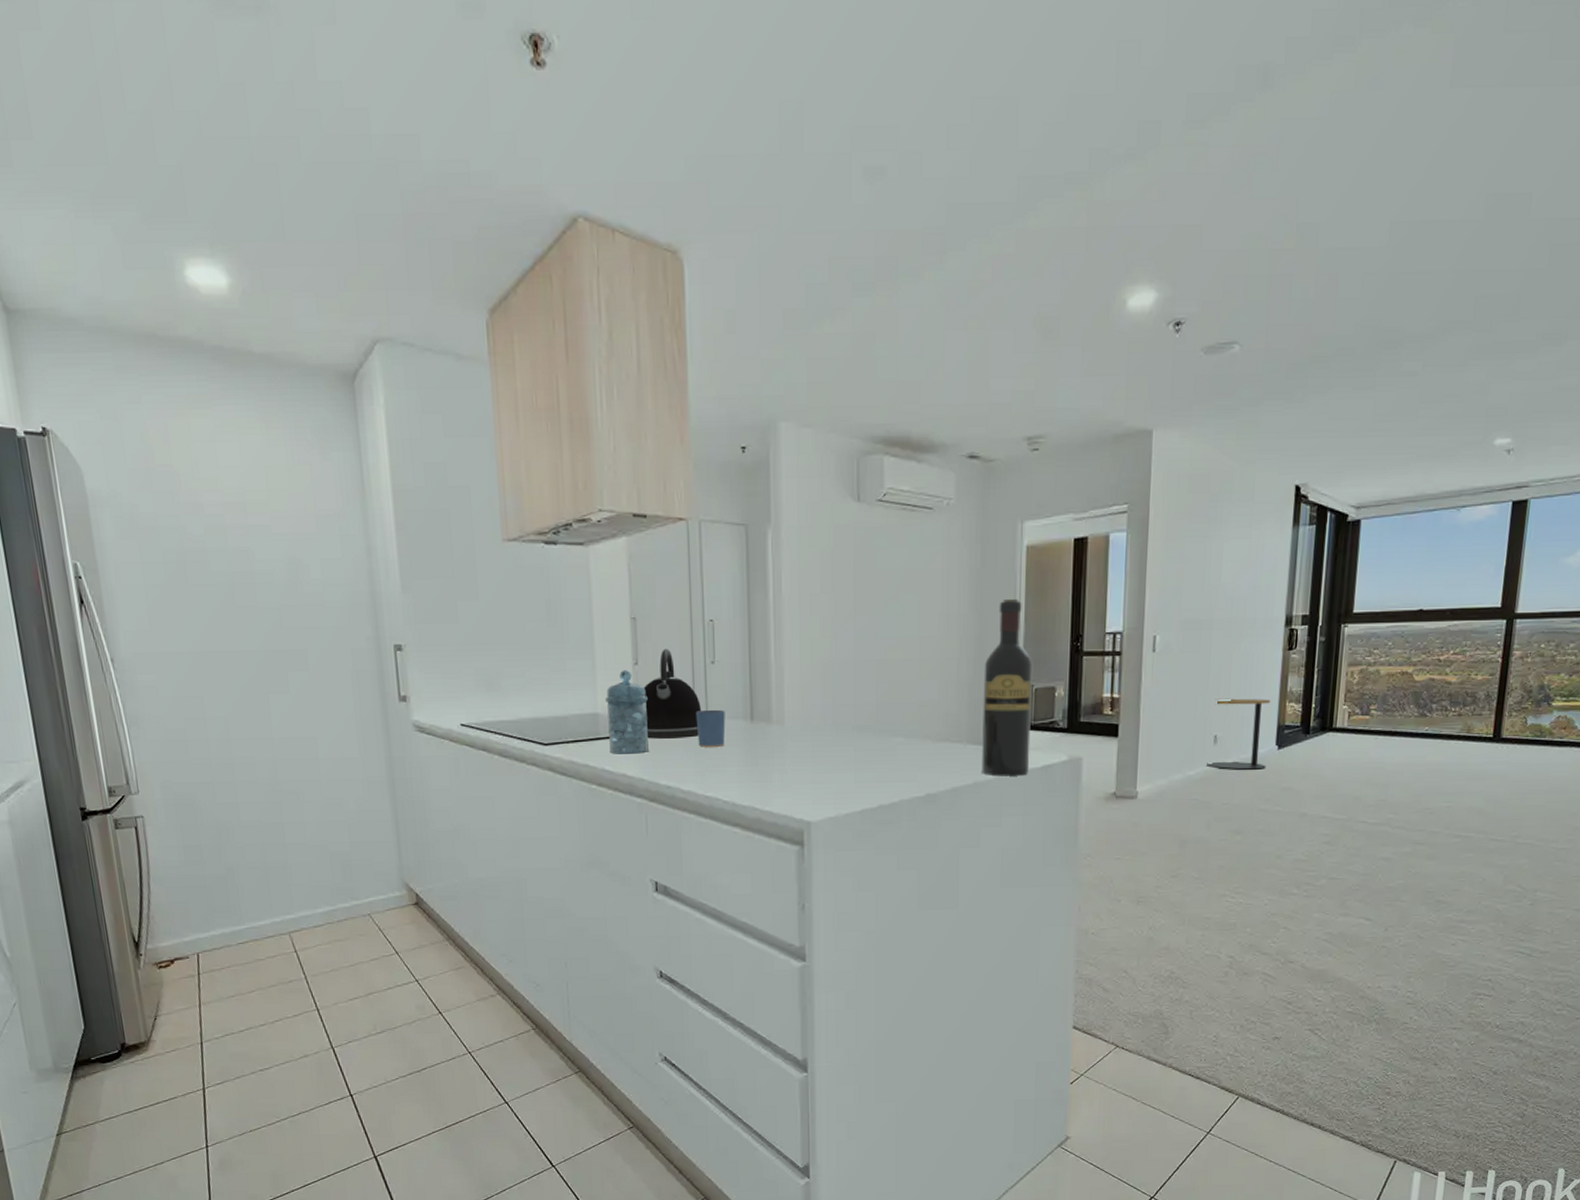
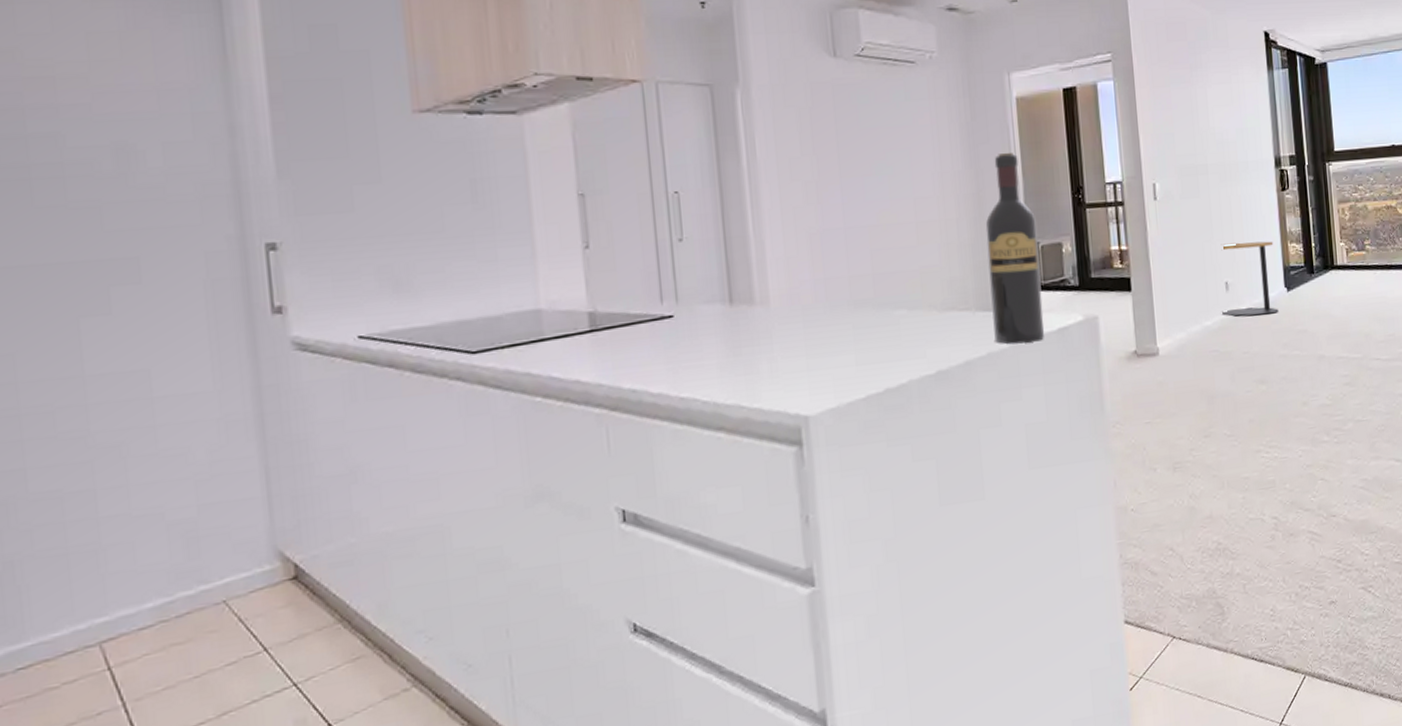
canister: present [604,670,649,754] -> none [548,255,607,357]
kettle: present [644,649,702,739] -> none [598,227,671,335]
mug: present [695,709,726,747] -> none [663,294,700,340]

